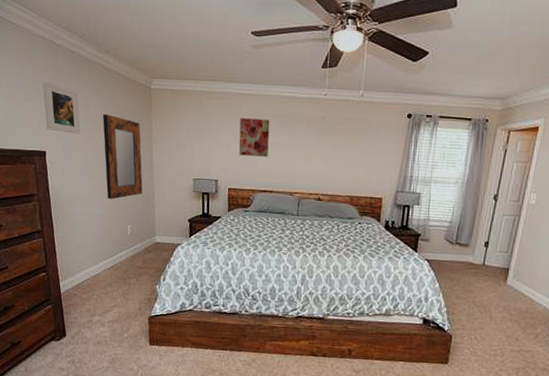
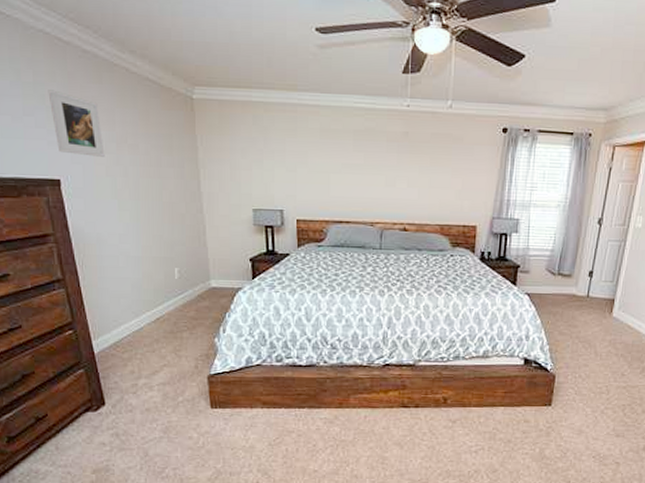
home mirror: present [103,114,143,199] -> none [133,131,190,237]
wall art: present [238,118,270,157] -> none [307,135,343,181]

